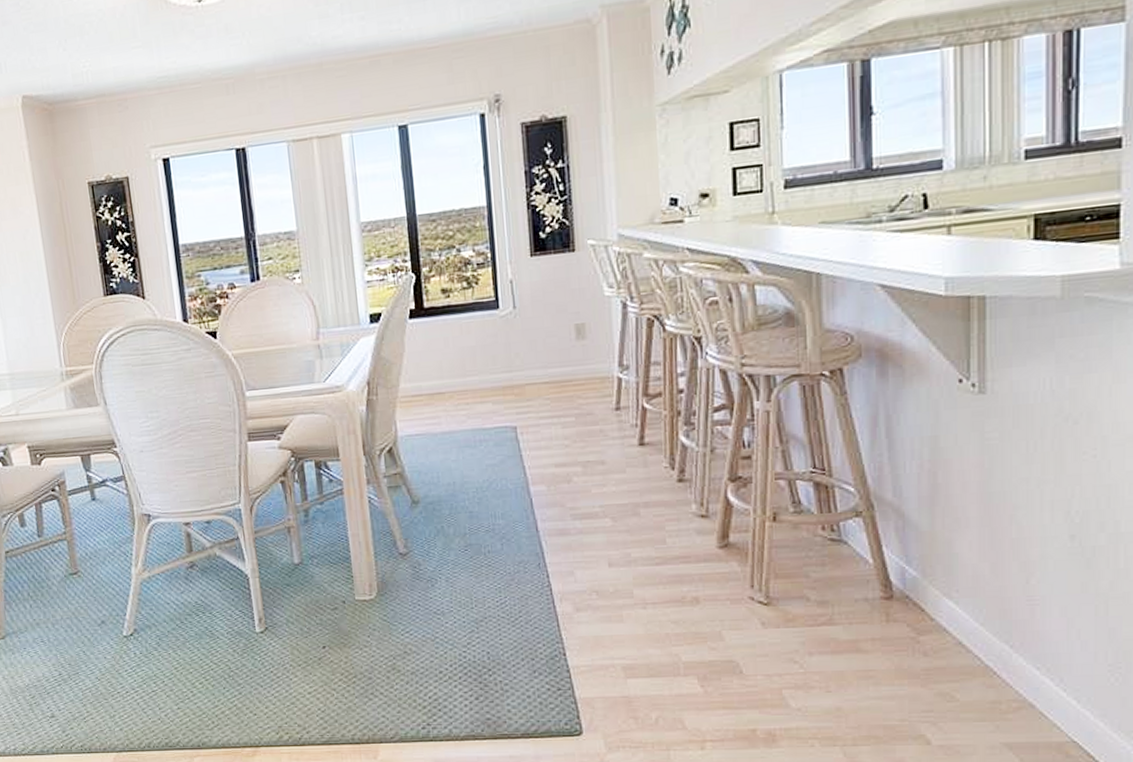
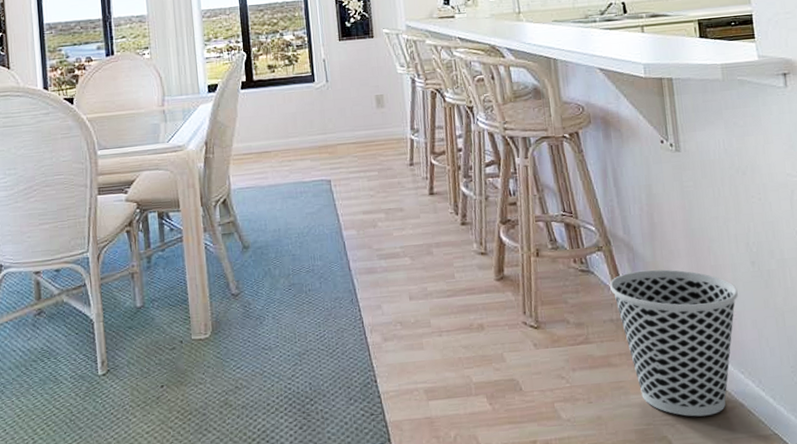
wastebasket: none [868,541,1045,716] -> present [610,269,738,417]

